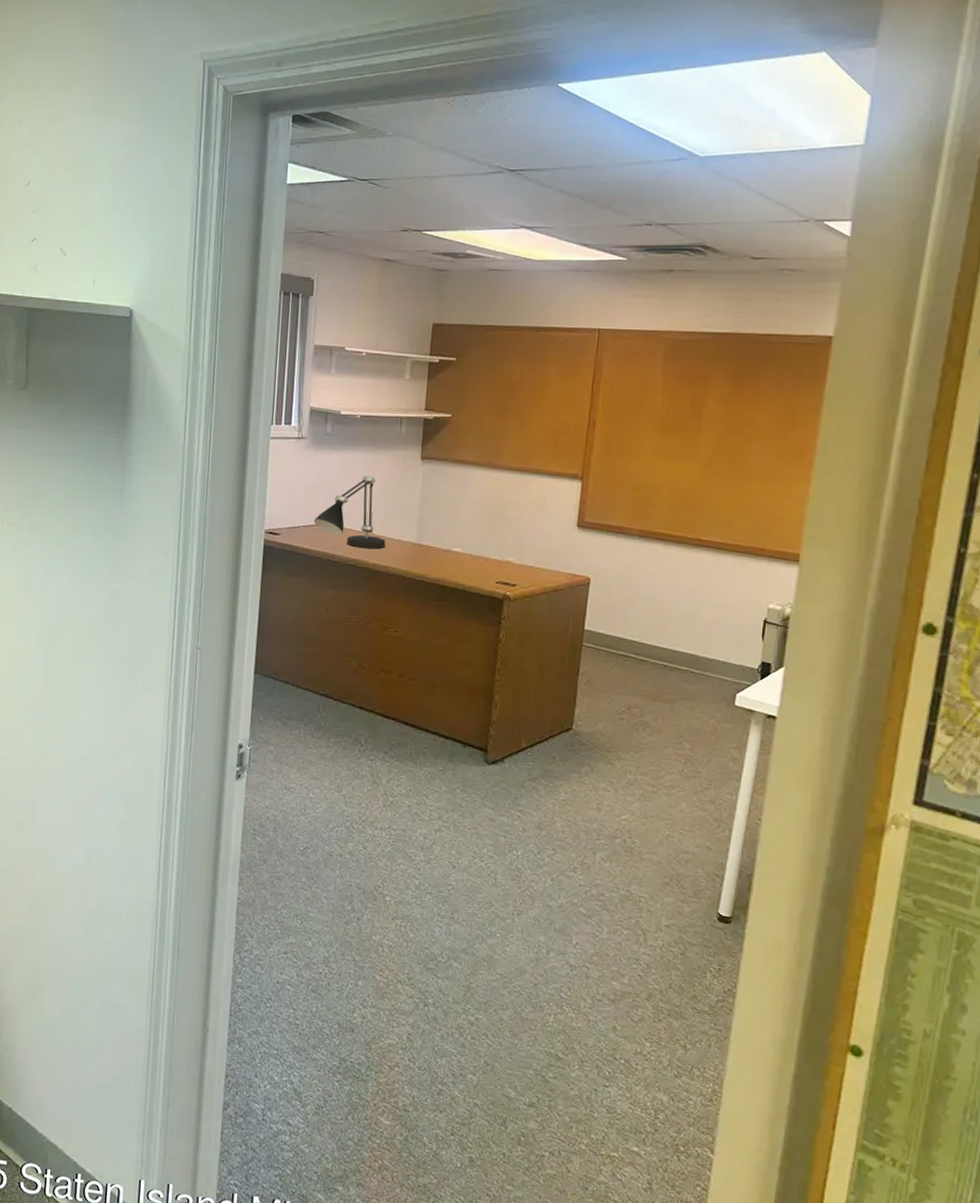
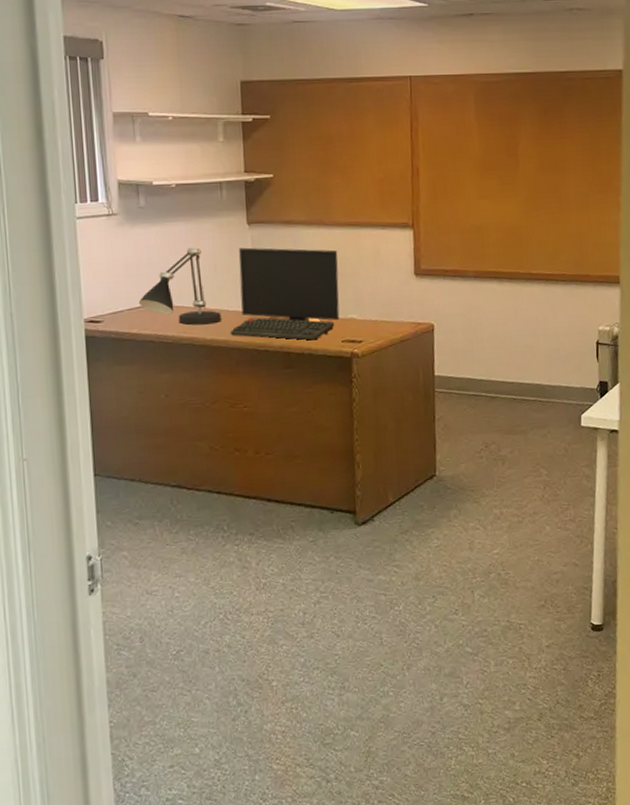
computer keyboard: none [391,548,491,578] -> present [229,317,335,341]
computer monitor: none [404,481,504,562] -> present [238,247,340,322]

